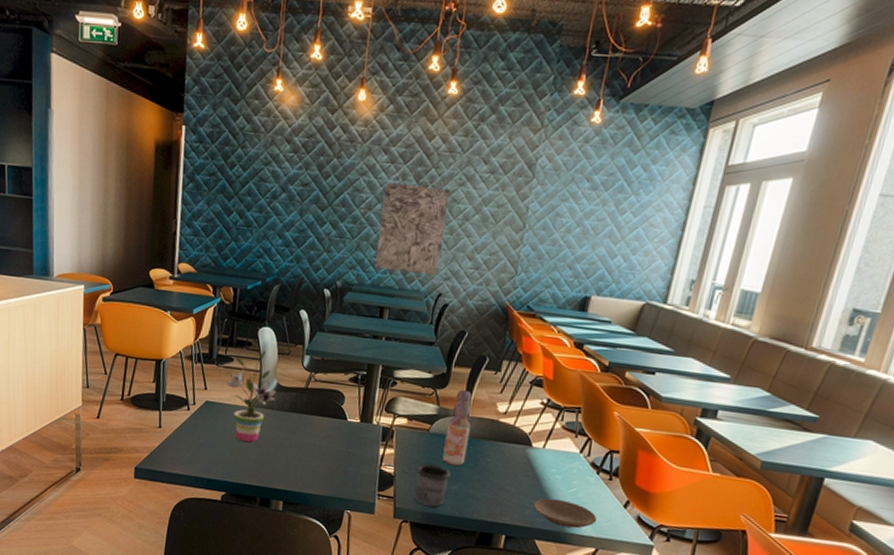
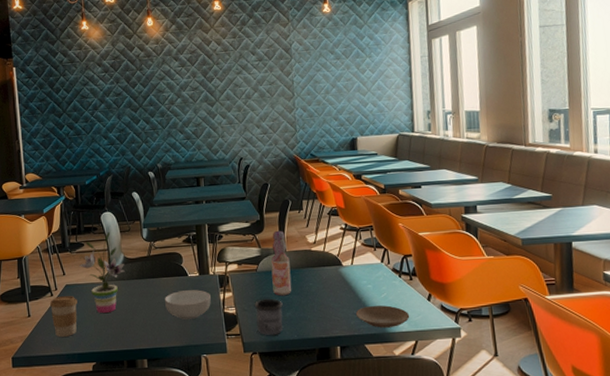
coffee cup: none [184,412,216,459] -> present [49,296,77,337]
cereal bowl: none [314,435,369,470] -> present [165,290,211,320]
wall art: present [375,183,450,276] -> none [181,78,236,148]

